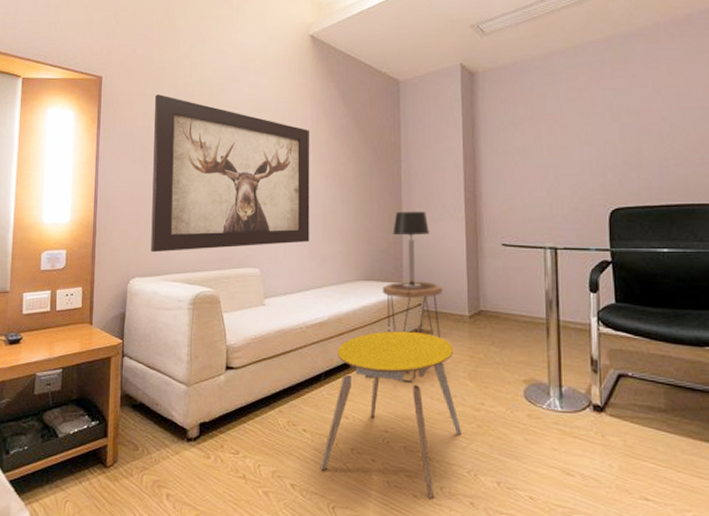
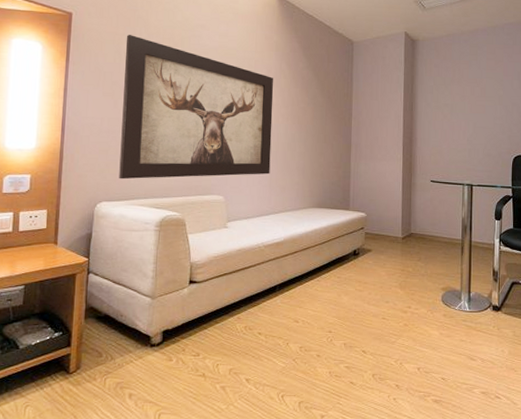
stool: present [320,331,461,500] -> none [272,250,391,385]
side table: present [382,281,443,382] -> none [331,209,382,291]
table lamp: present [393,211,429,288] -> none [342,151,373,215]

